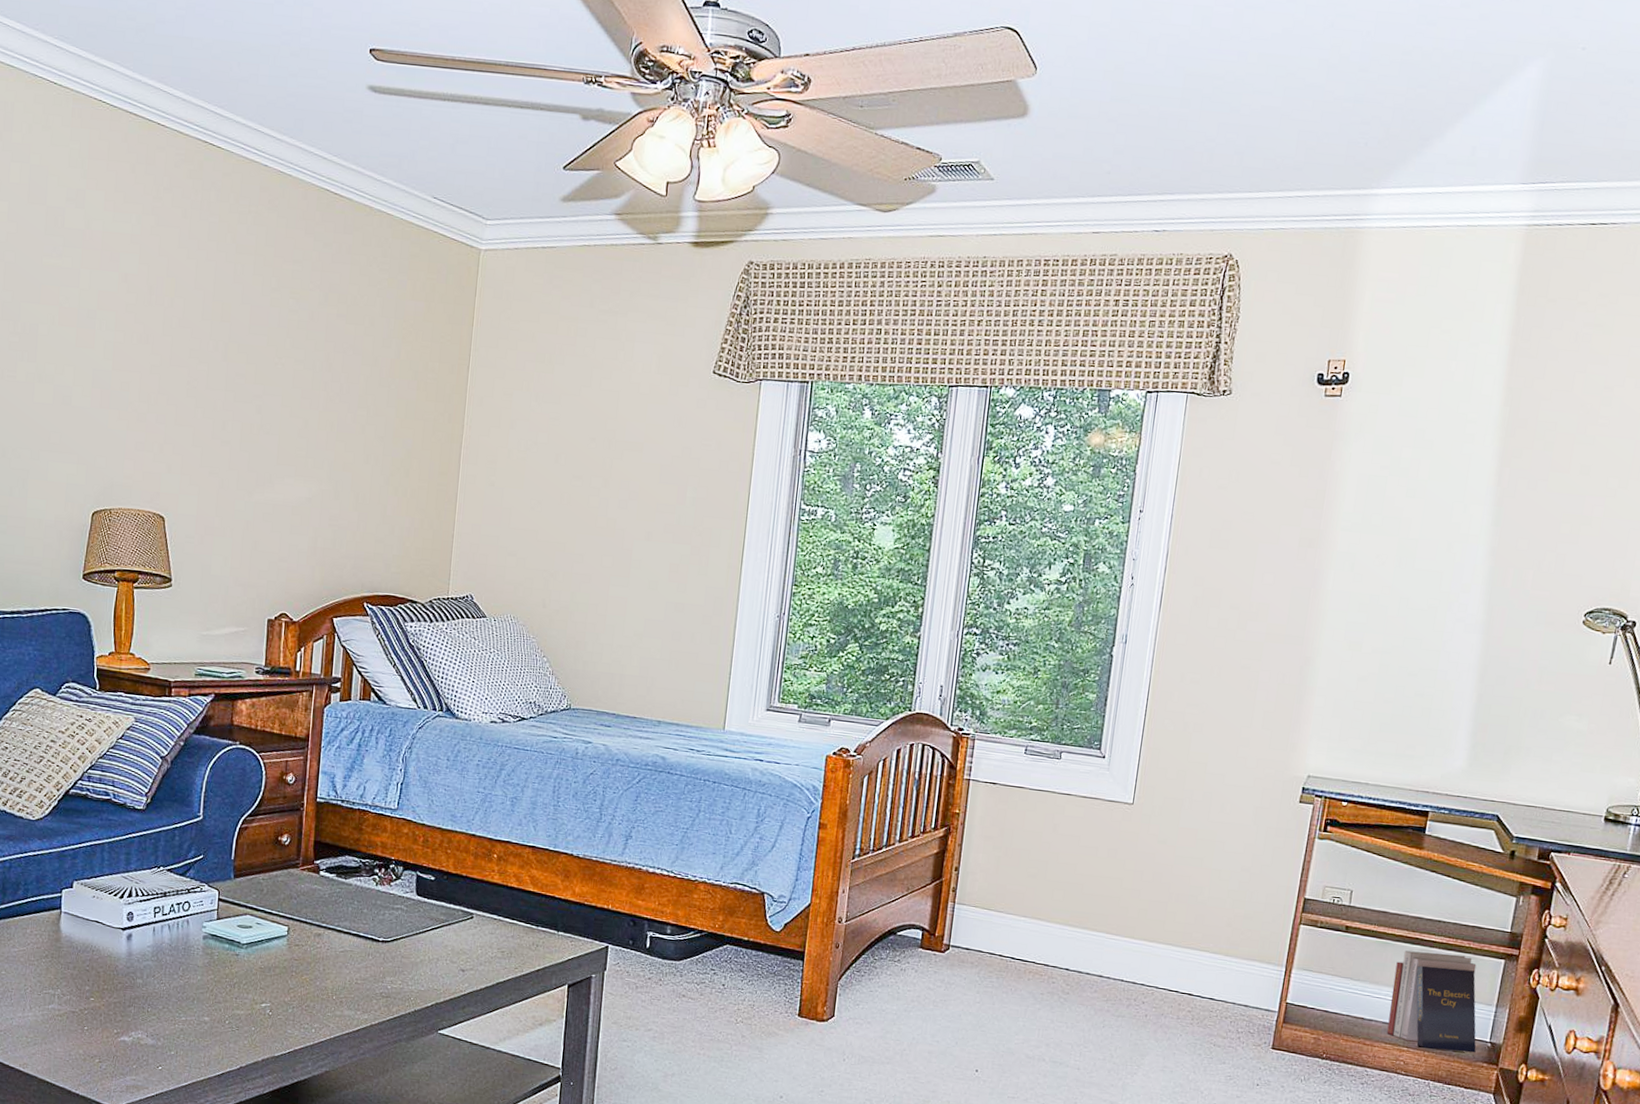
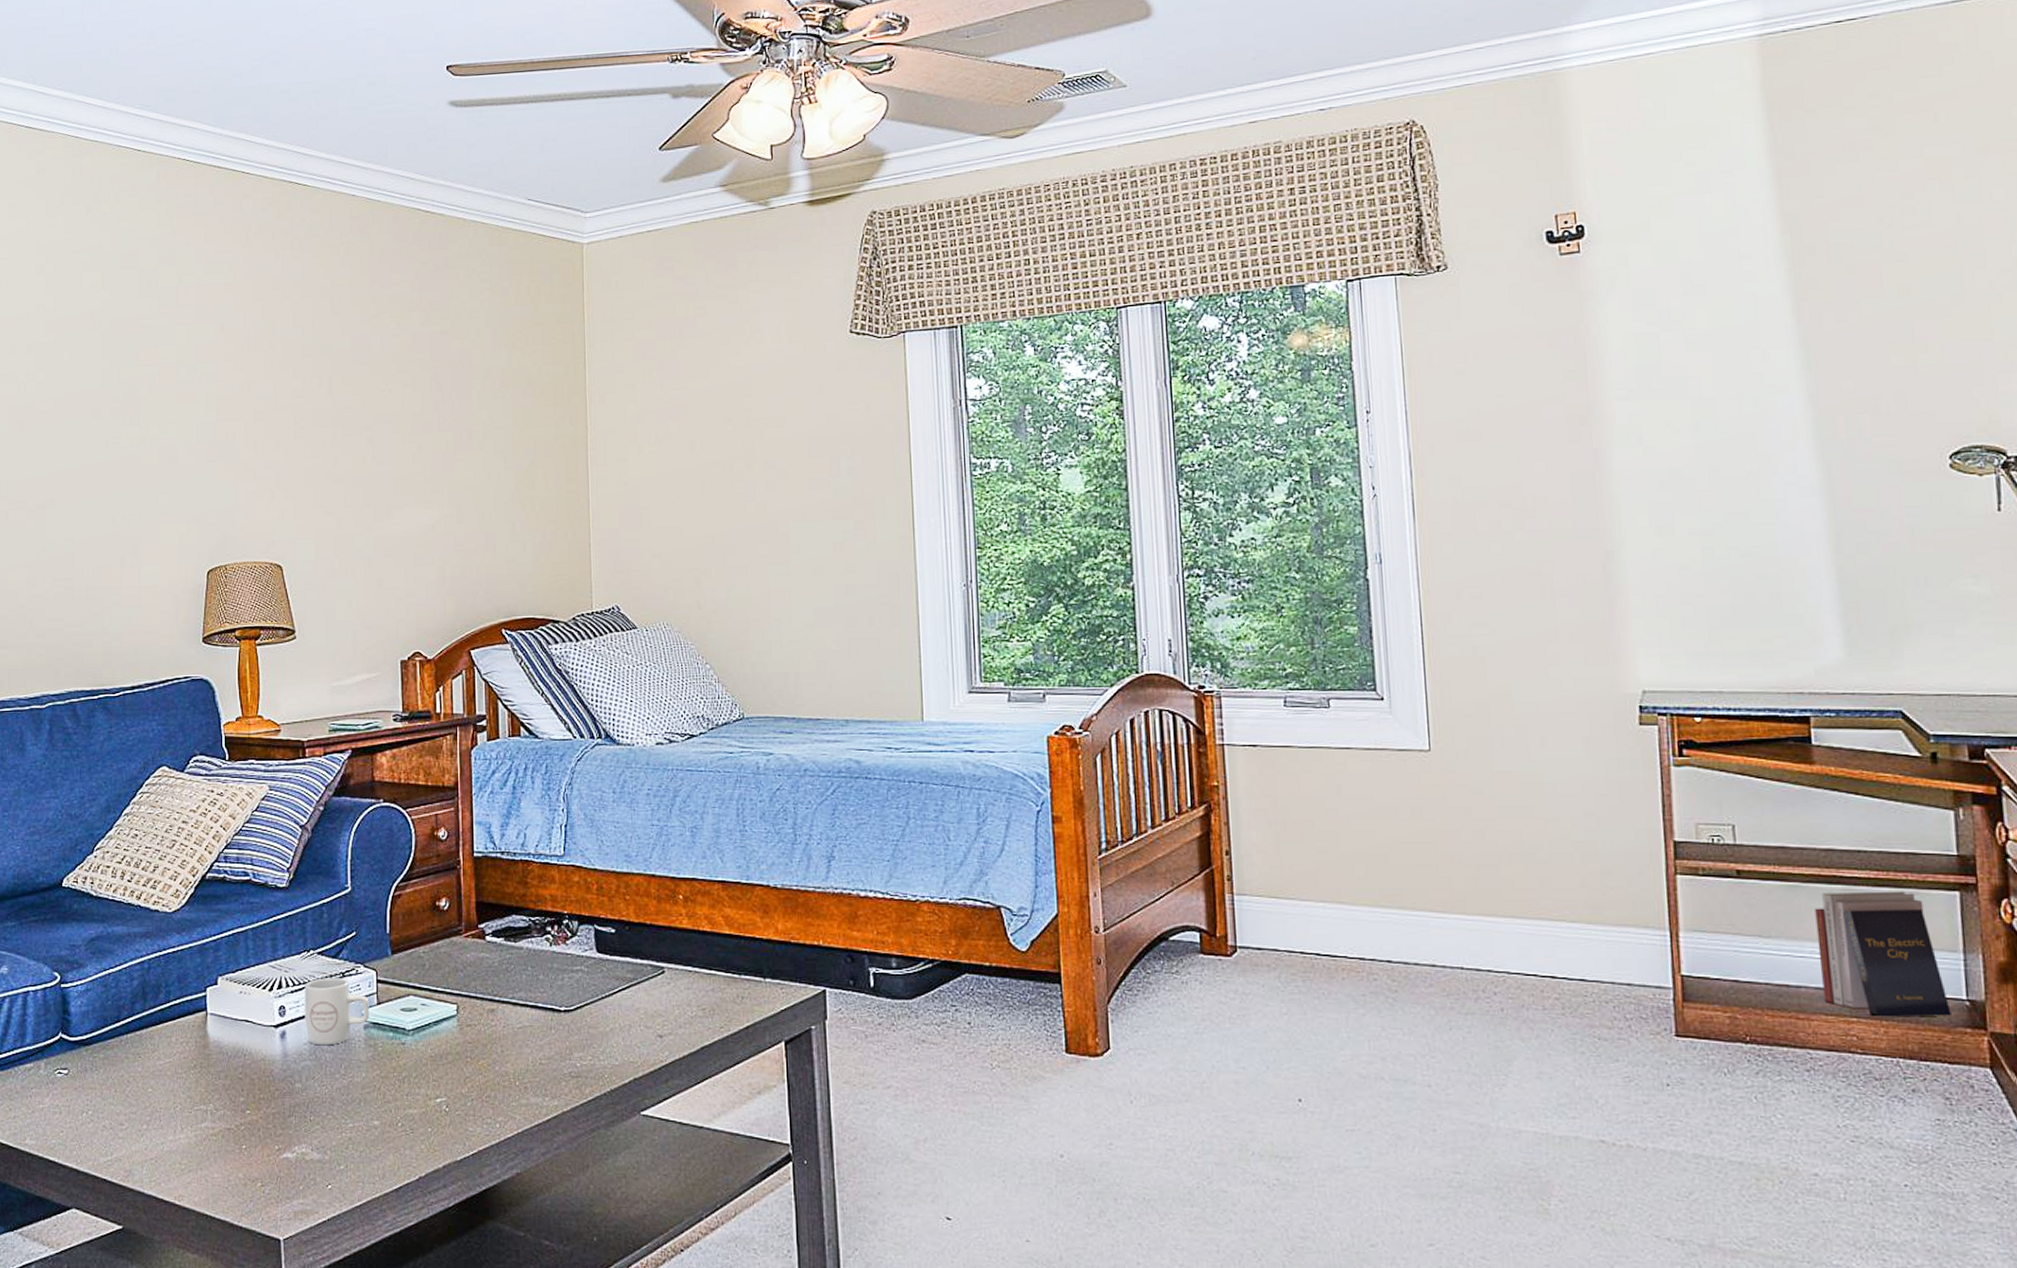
mug: none [150,892,210,950] -> present [304,978,369,1046]

